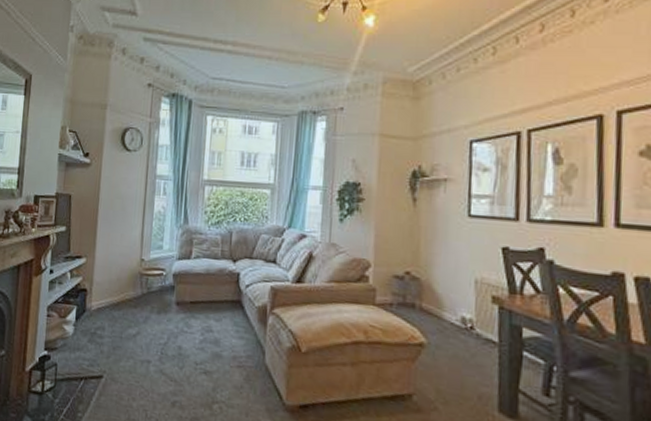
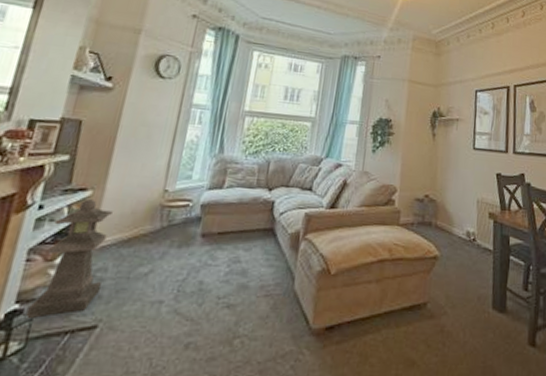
lantern: none [53,266,103,364] -> present [26,199,113,320]

